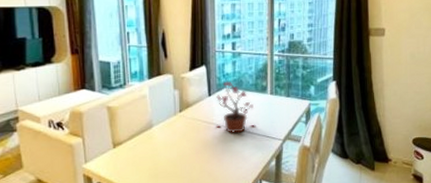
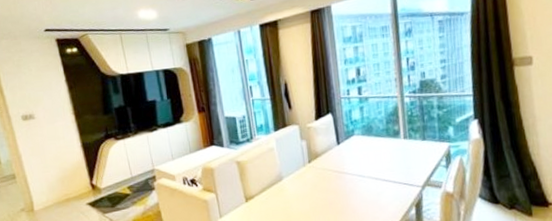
potted plant: present [216,81,255,133] -> none [346,127,390,182]

